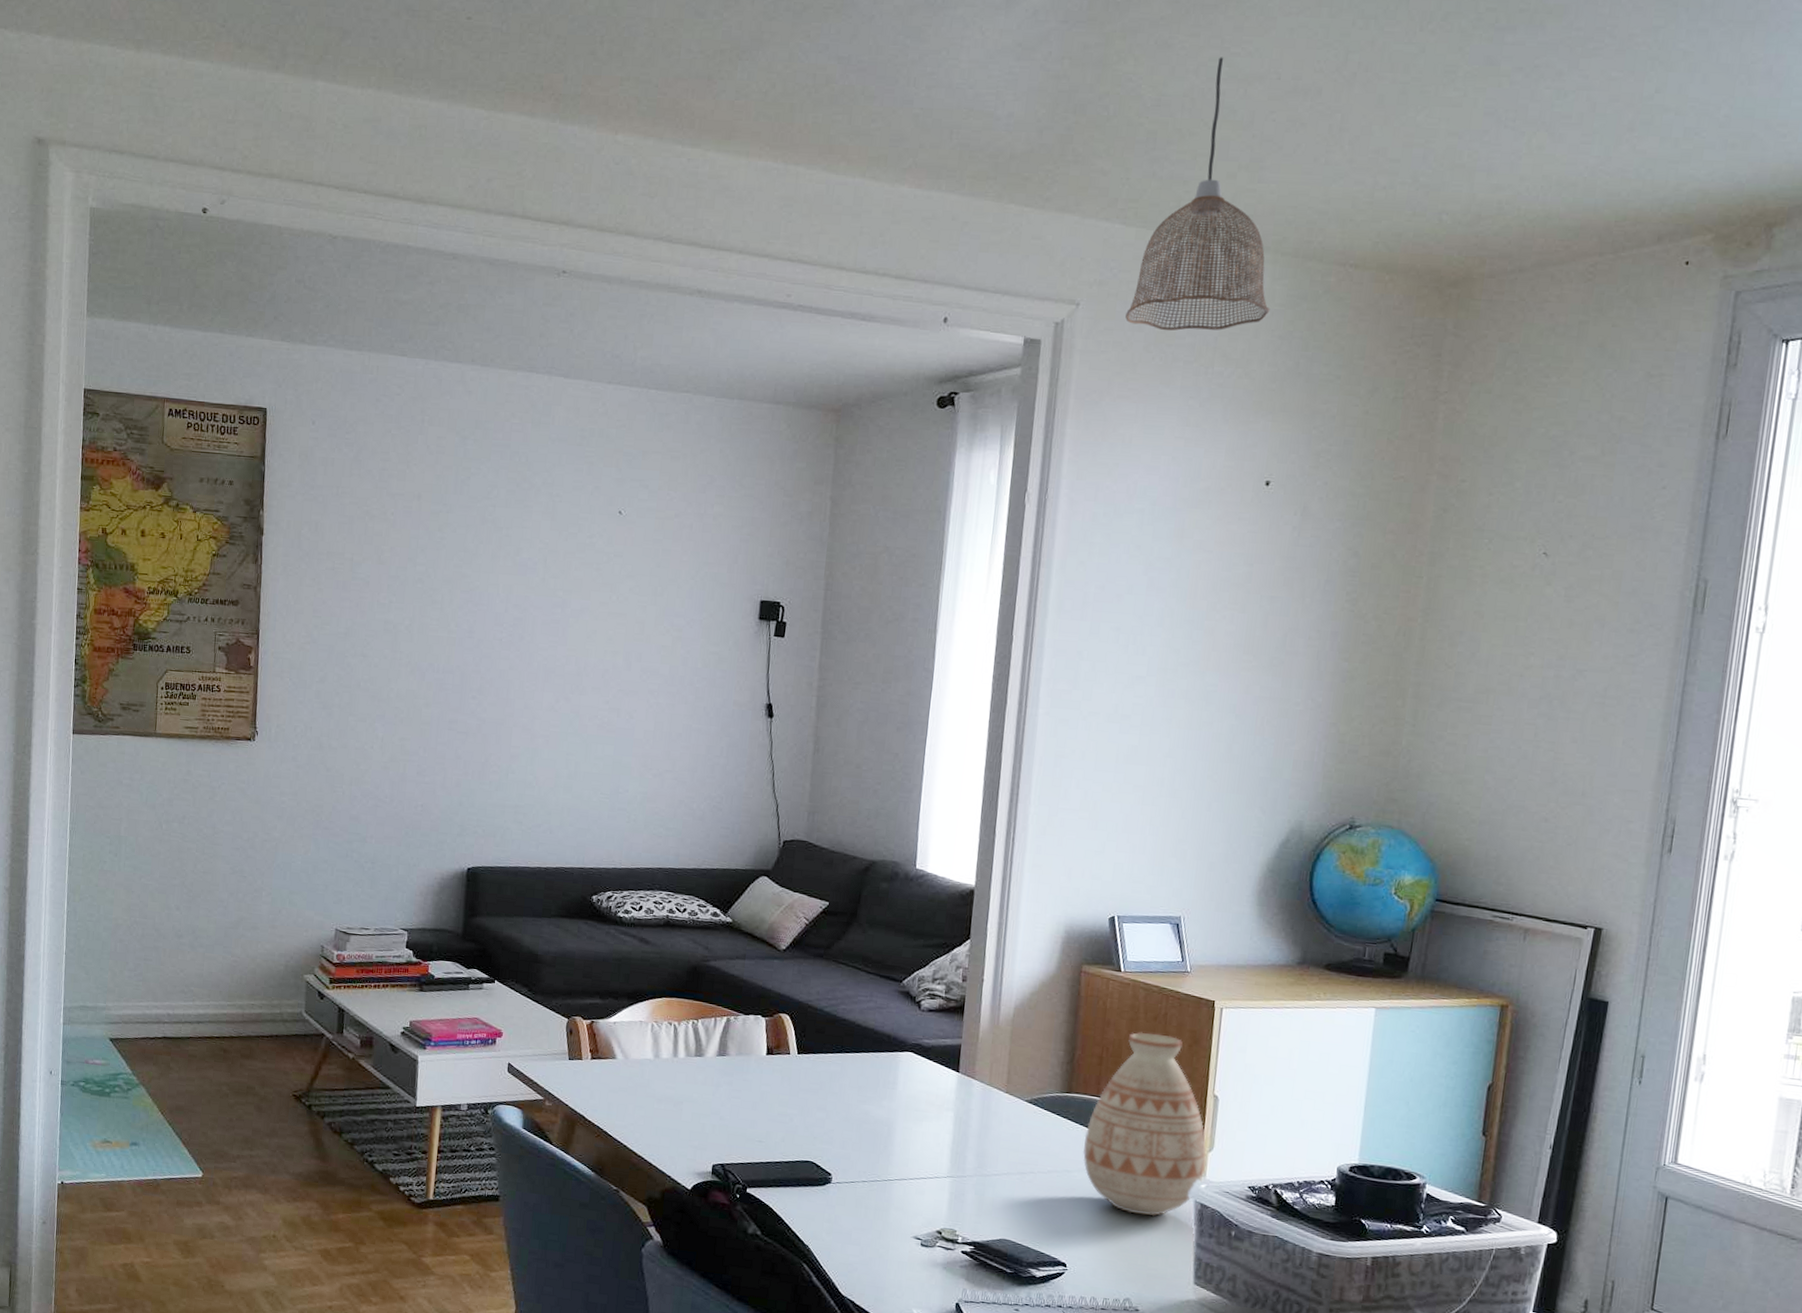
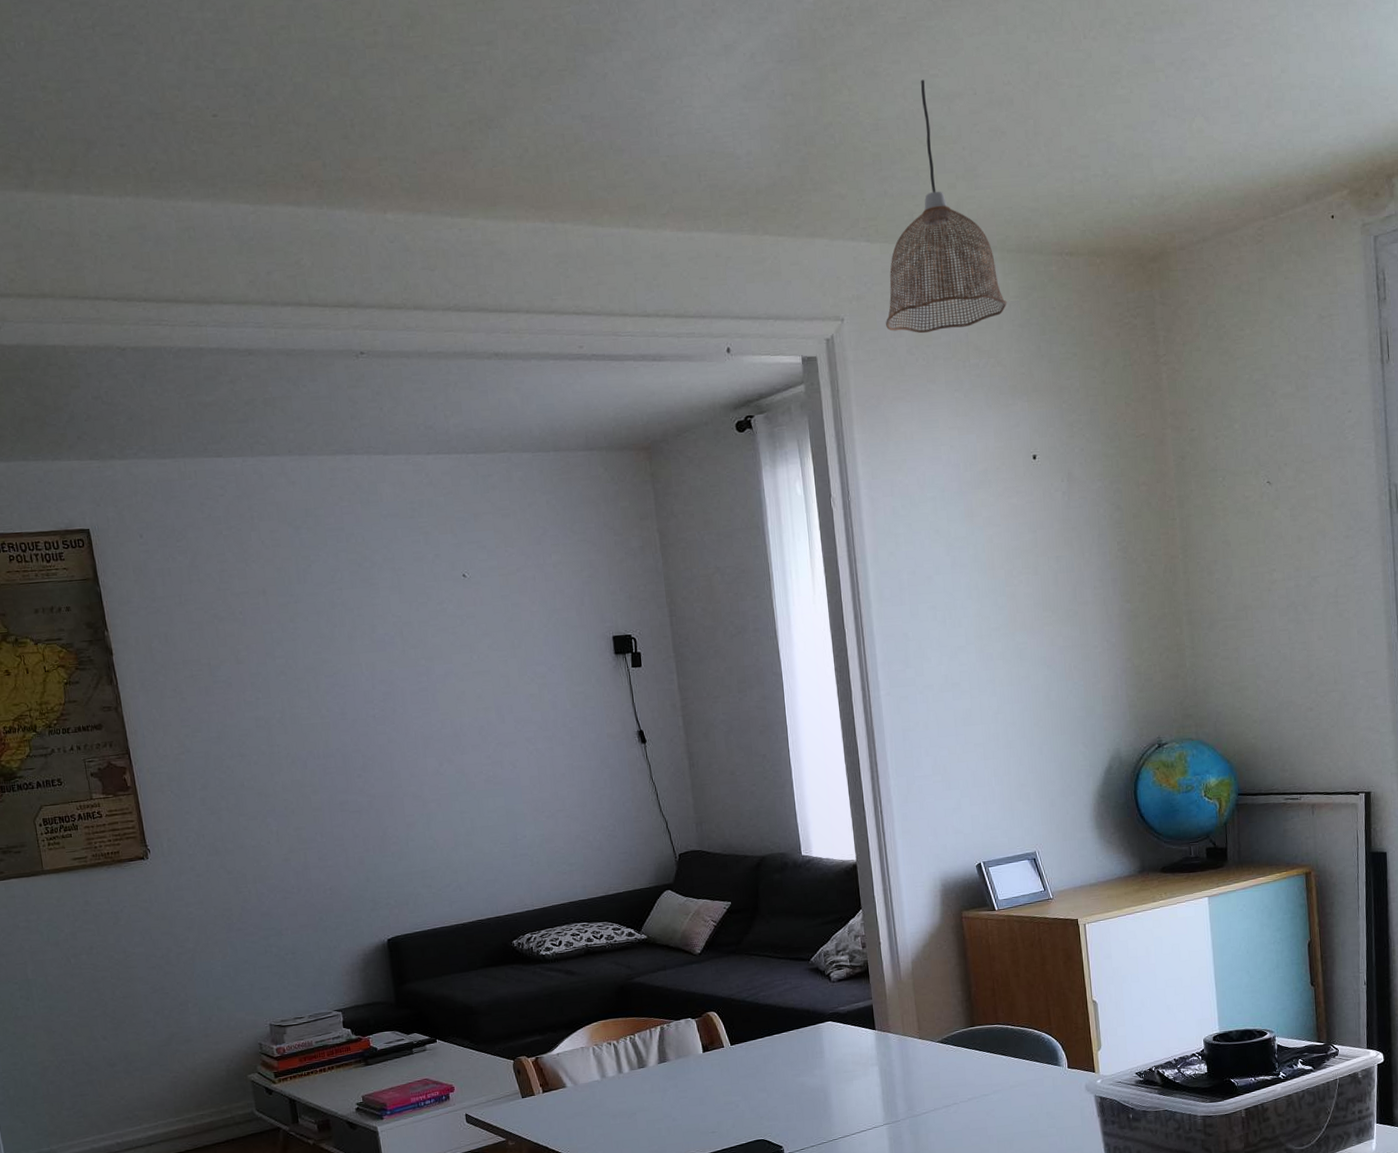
vase: present [1082,1031,1207,1217] -> none [993,957,1099,1120]

